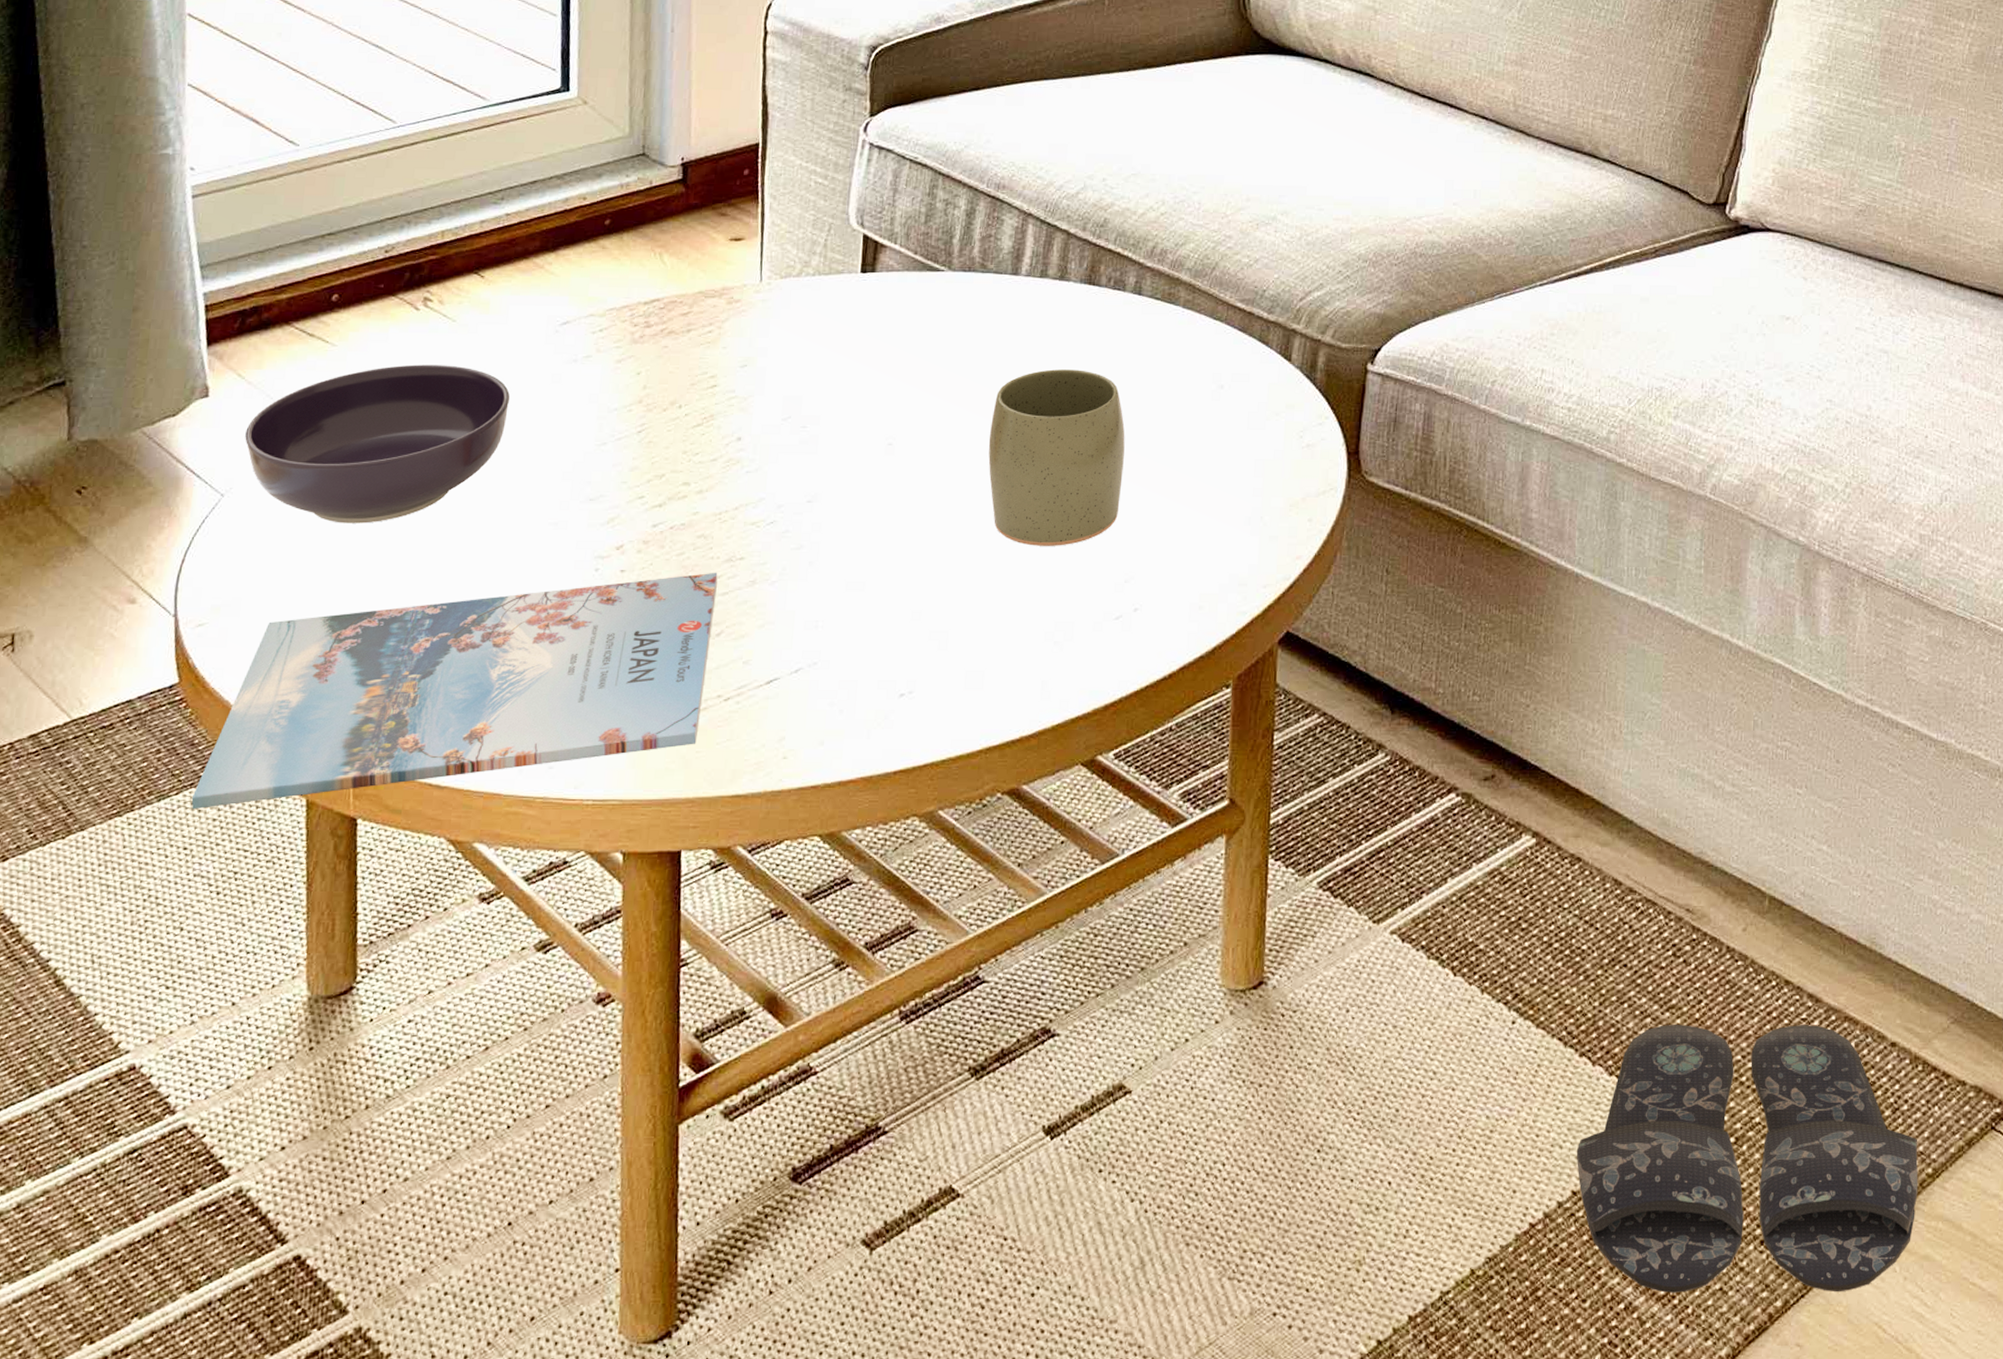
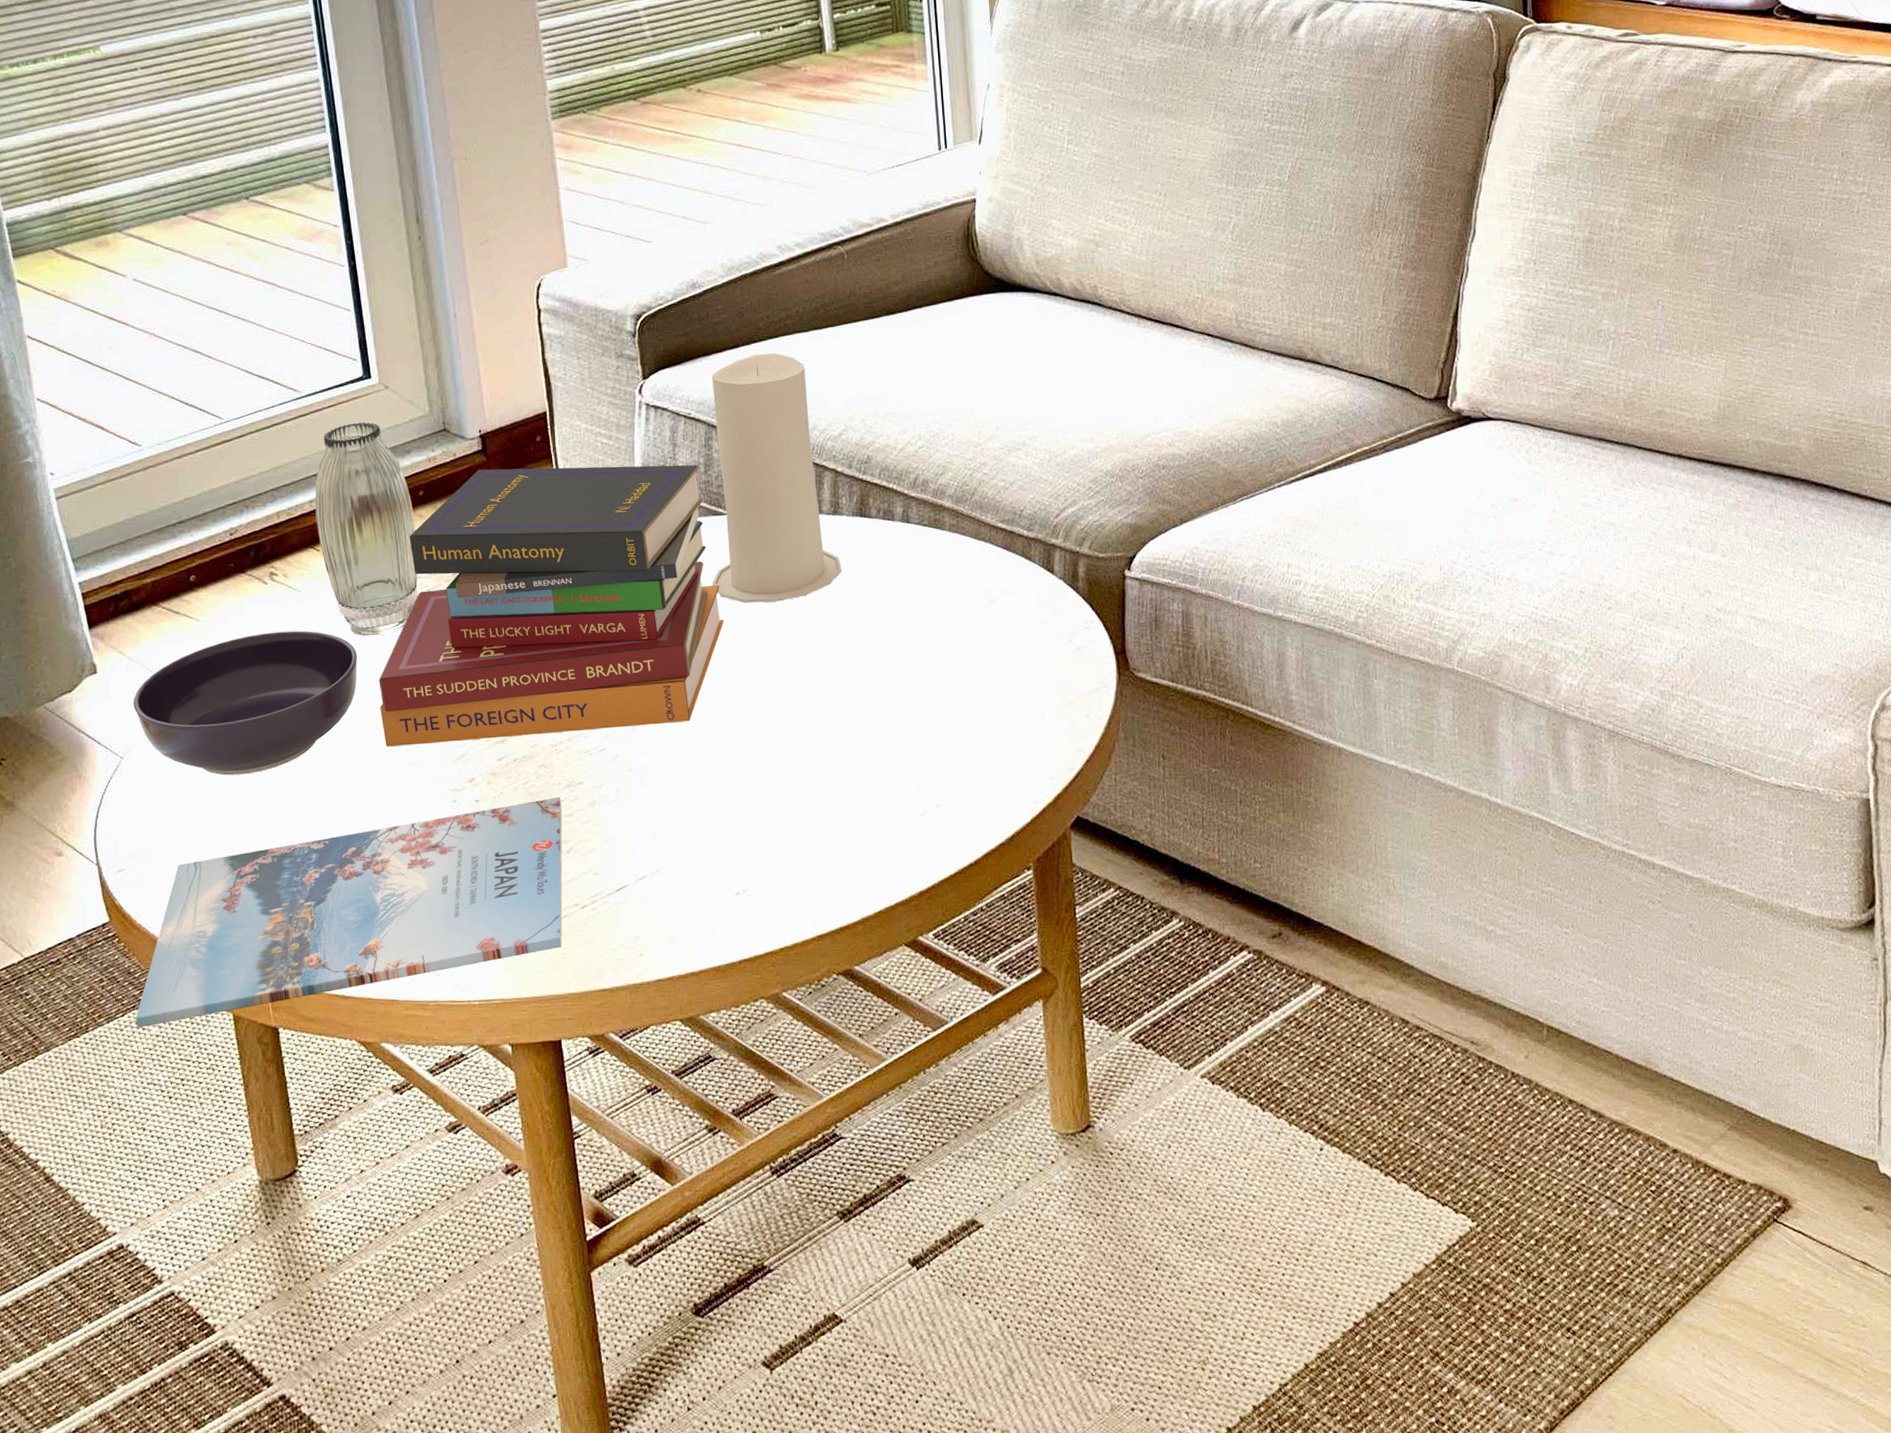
vase: none [484,138,597,377] -> present [315,422,418,636]
books: none [526,201,926,503] -> present [378,465,724,747]
candle: none [918,99,1062,372] -> present [712,353,842,603]
mug: present [988,369,1125,546] -> none [787,594,912,755]
slippers: present [1576,1025,1919,1293] -> none [1390,1137,1710,1377]

